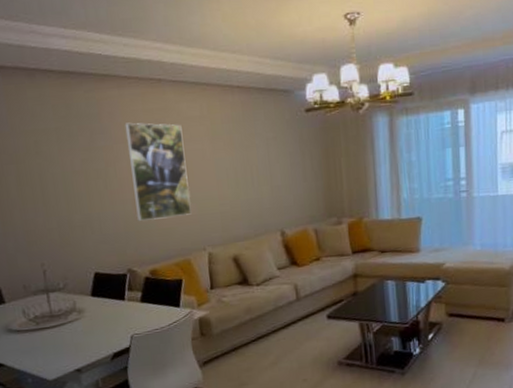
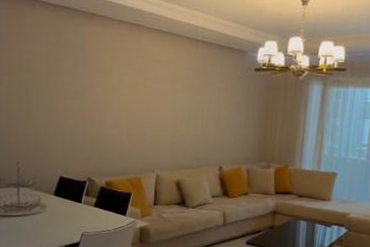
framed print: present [124,122,192,221] -> none [102,56,151,141]

